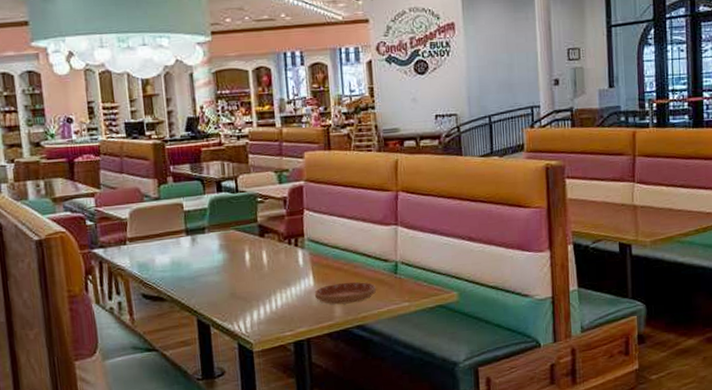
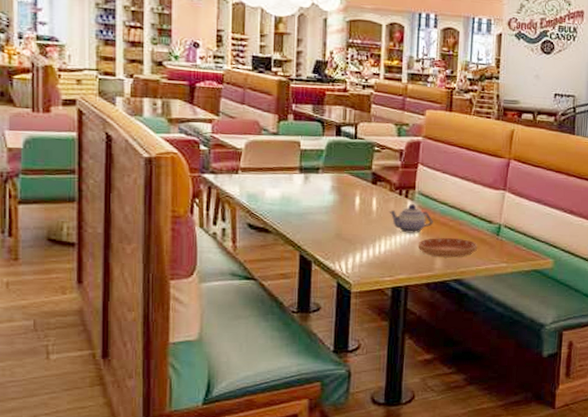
teapot: none [280,252,327,284] -> present [389,204,433,234]

